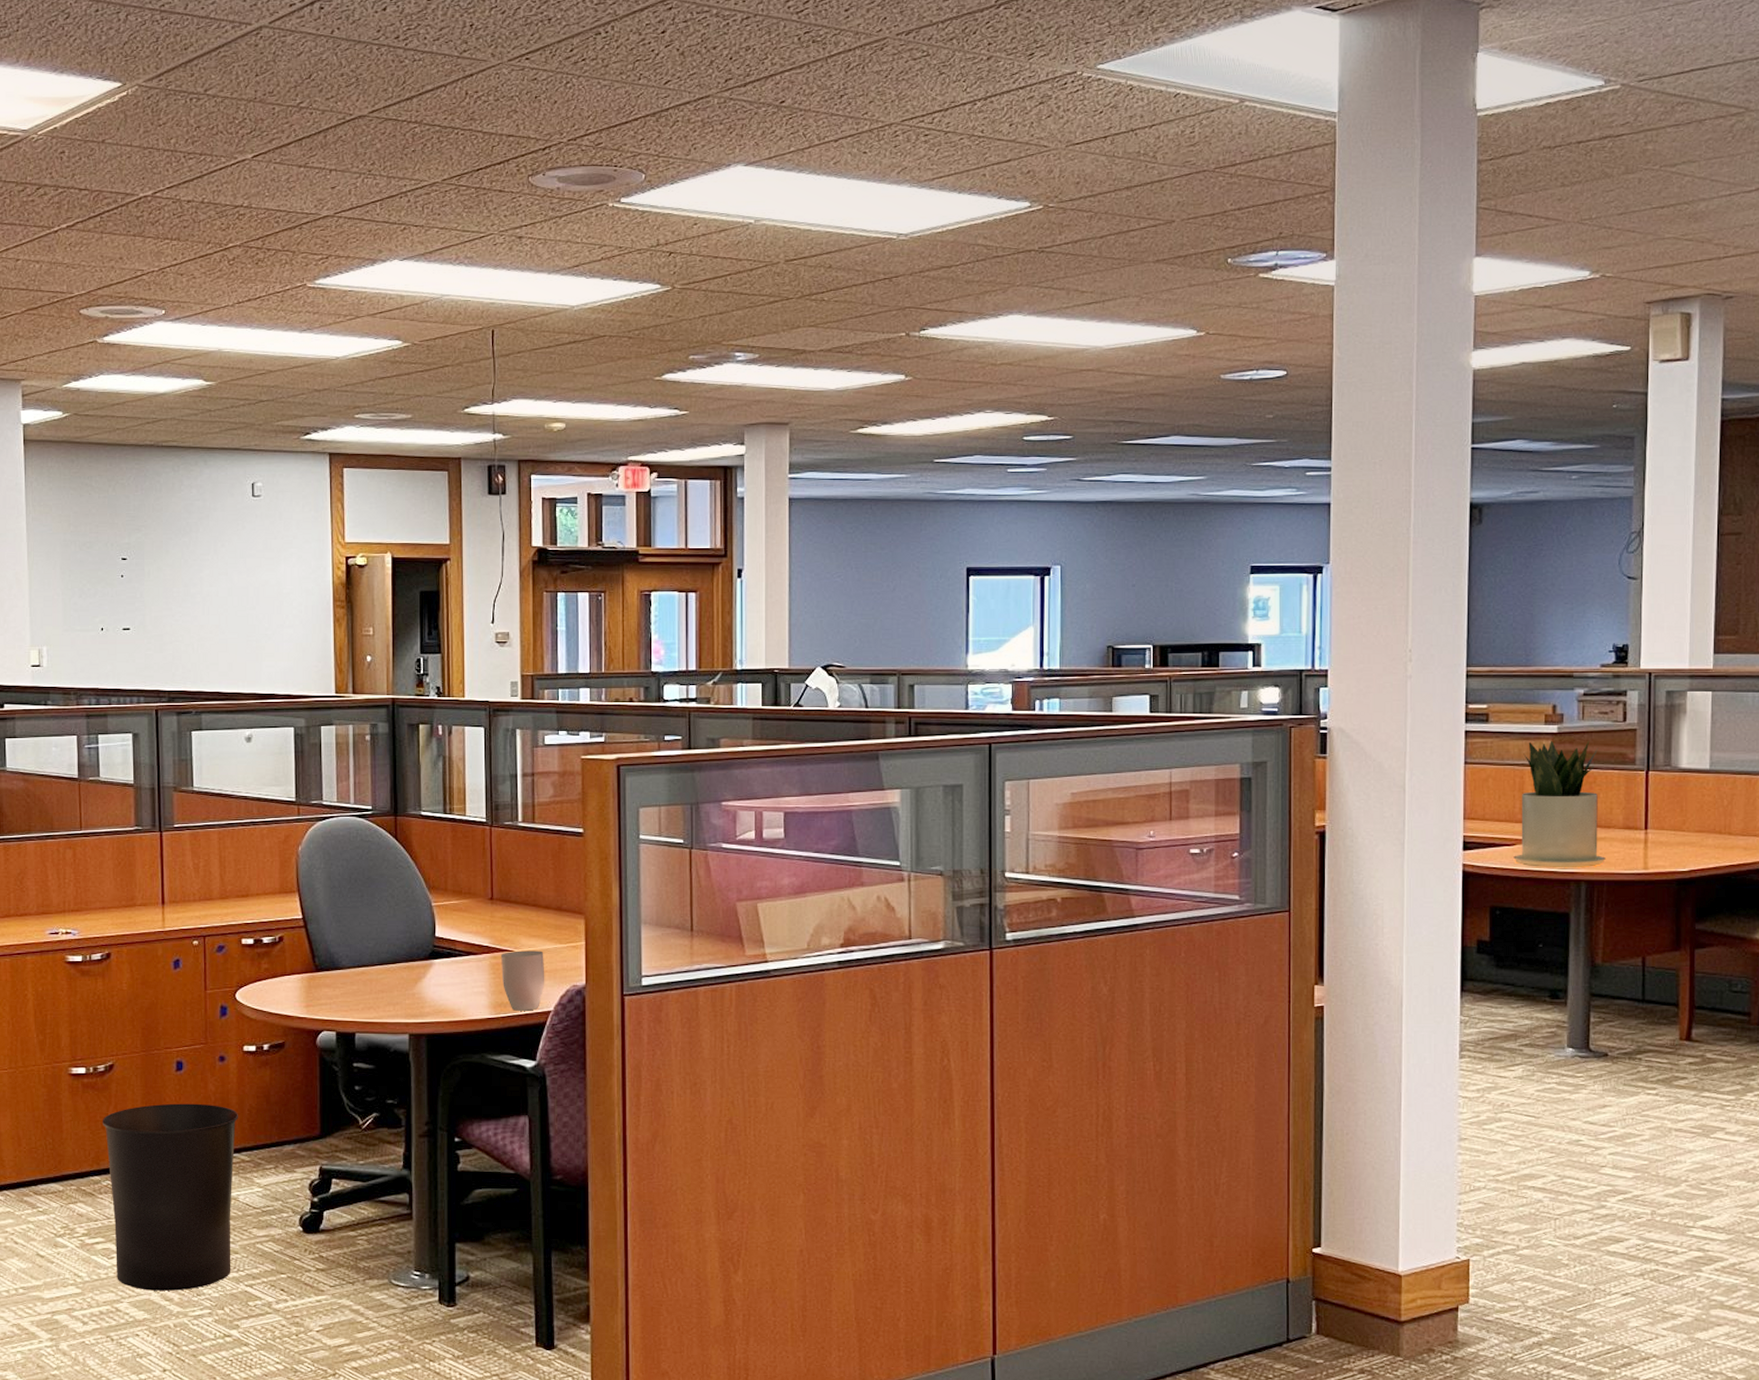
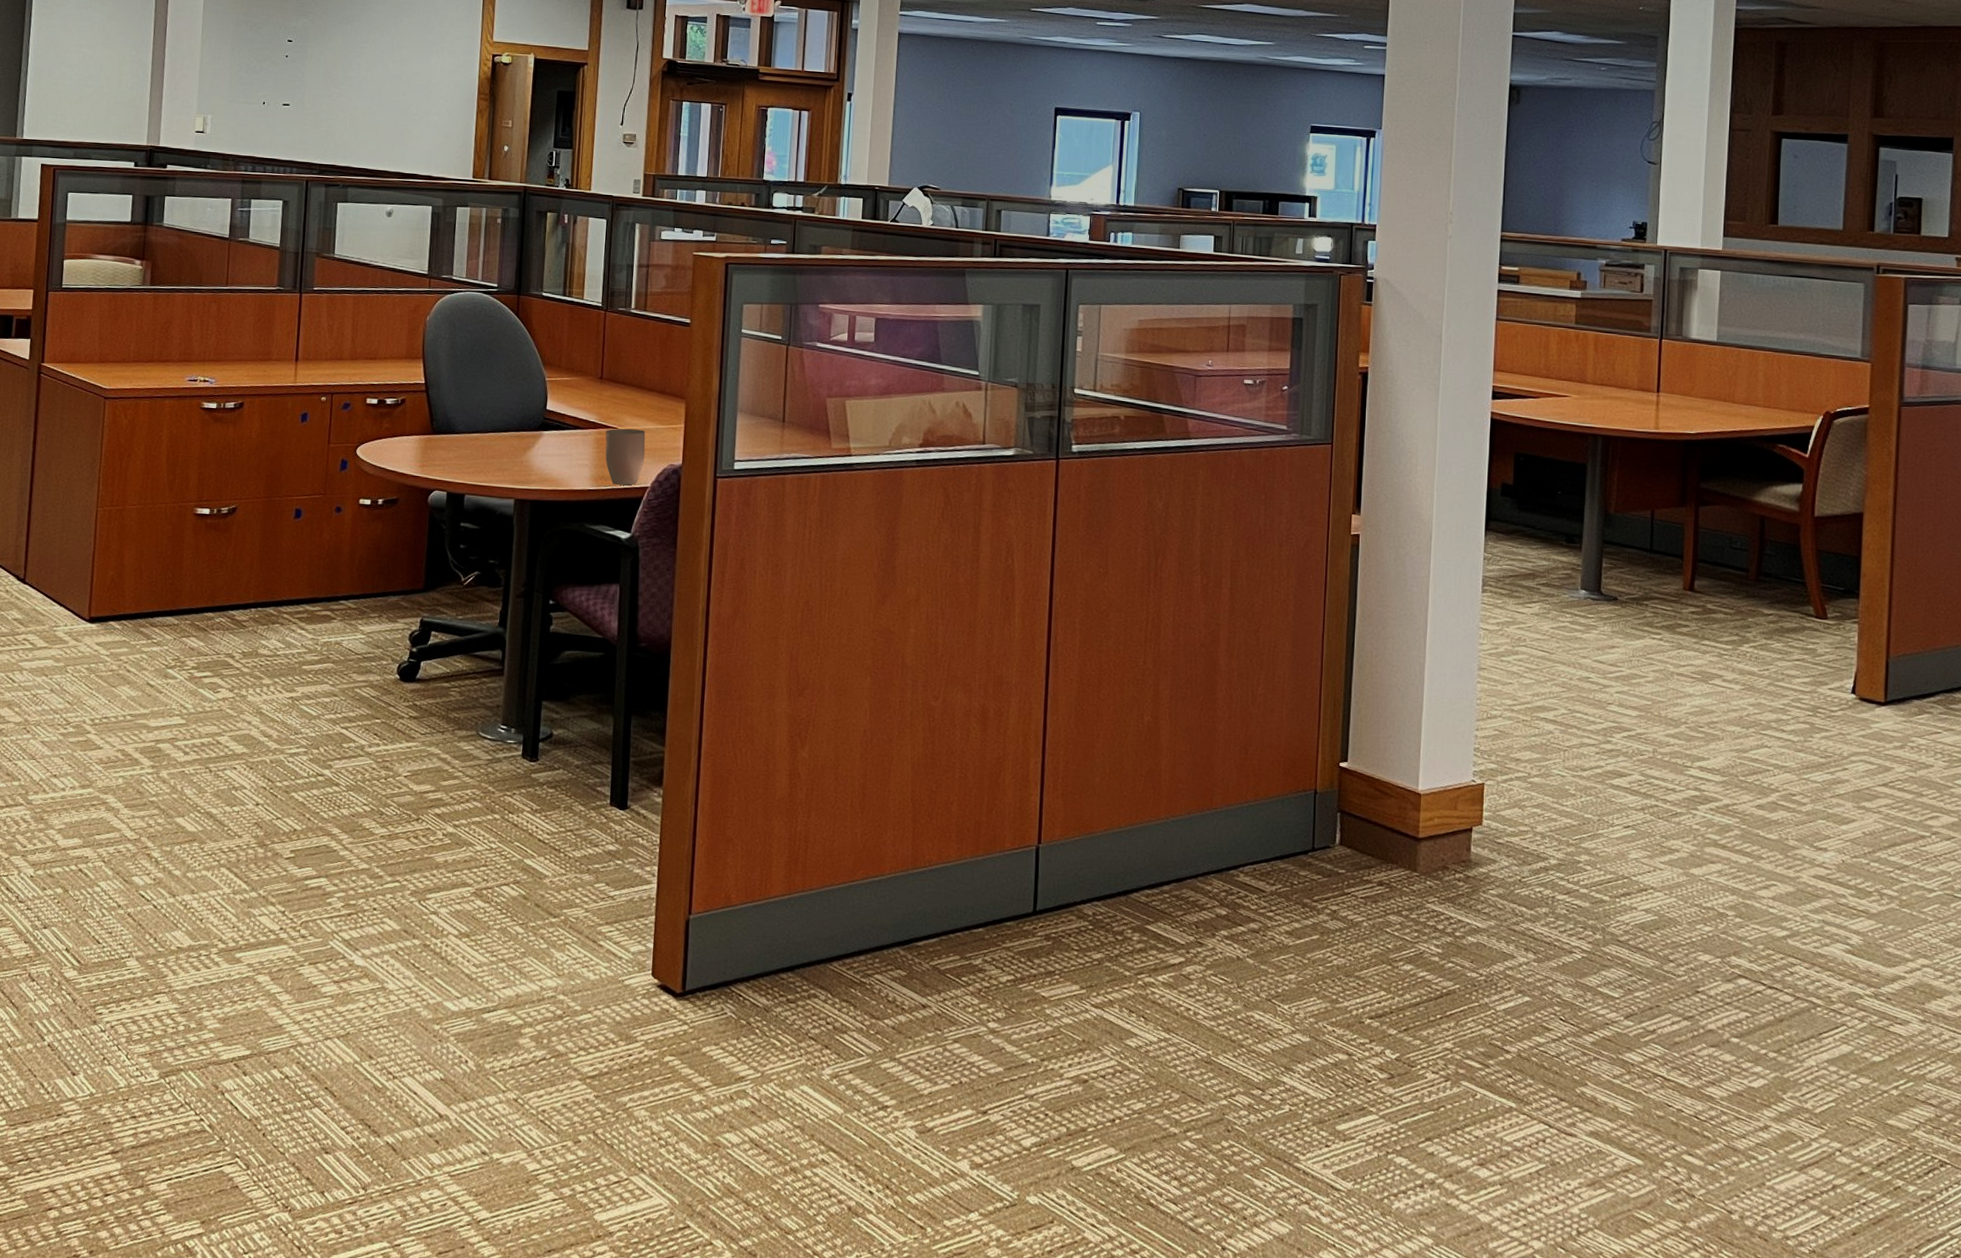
waste bin: present [102,1103,238,1291] -> none [220,548,349,728]
planter: present [1513,740,1605,868] -> none [1537,304,1621,423]

